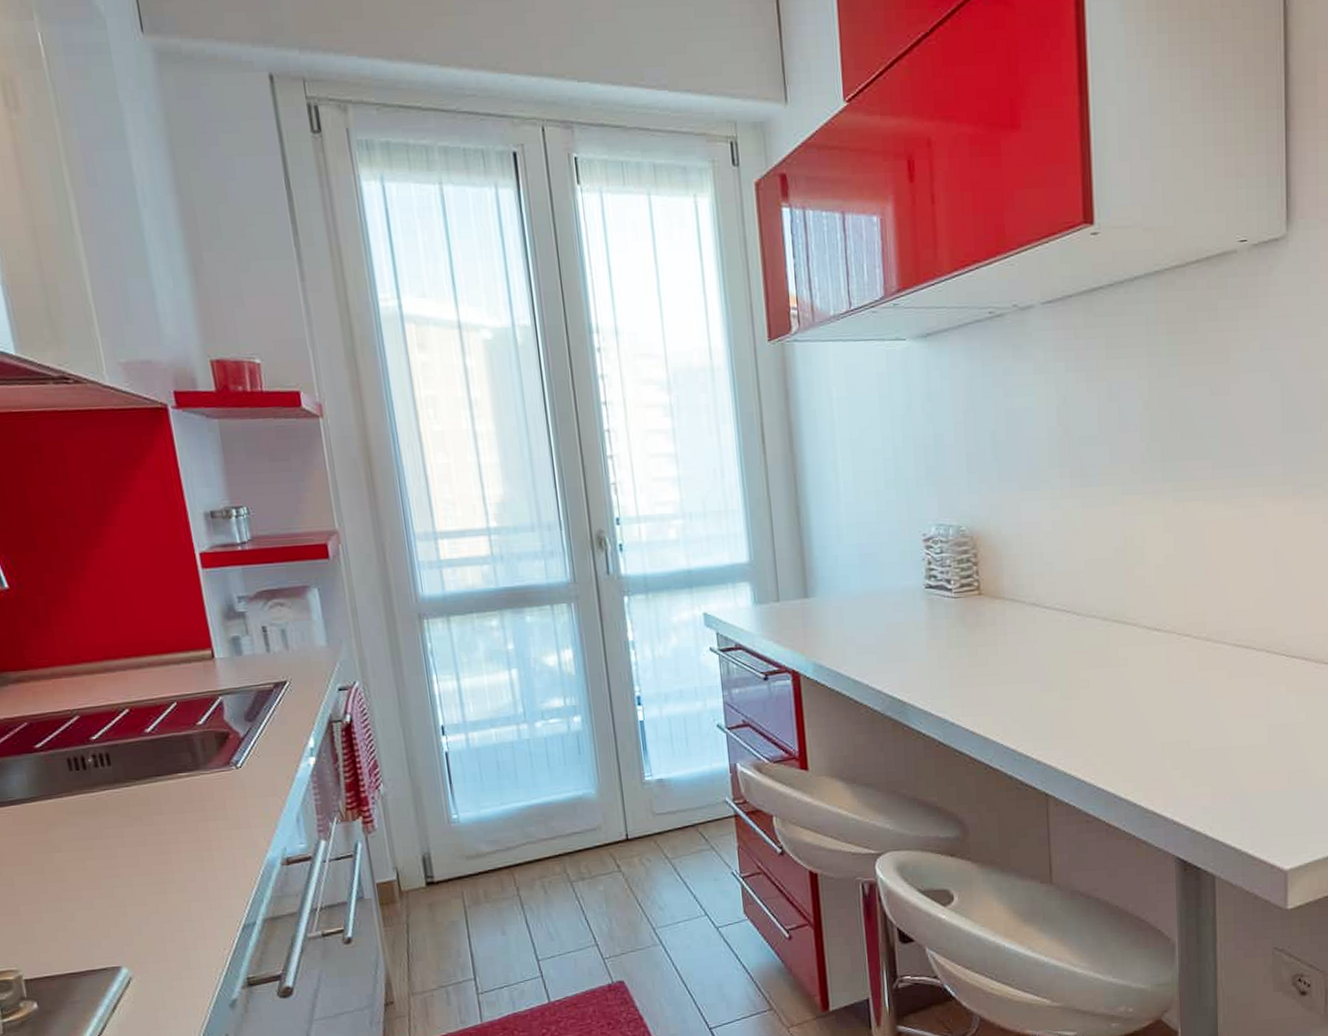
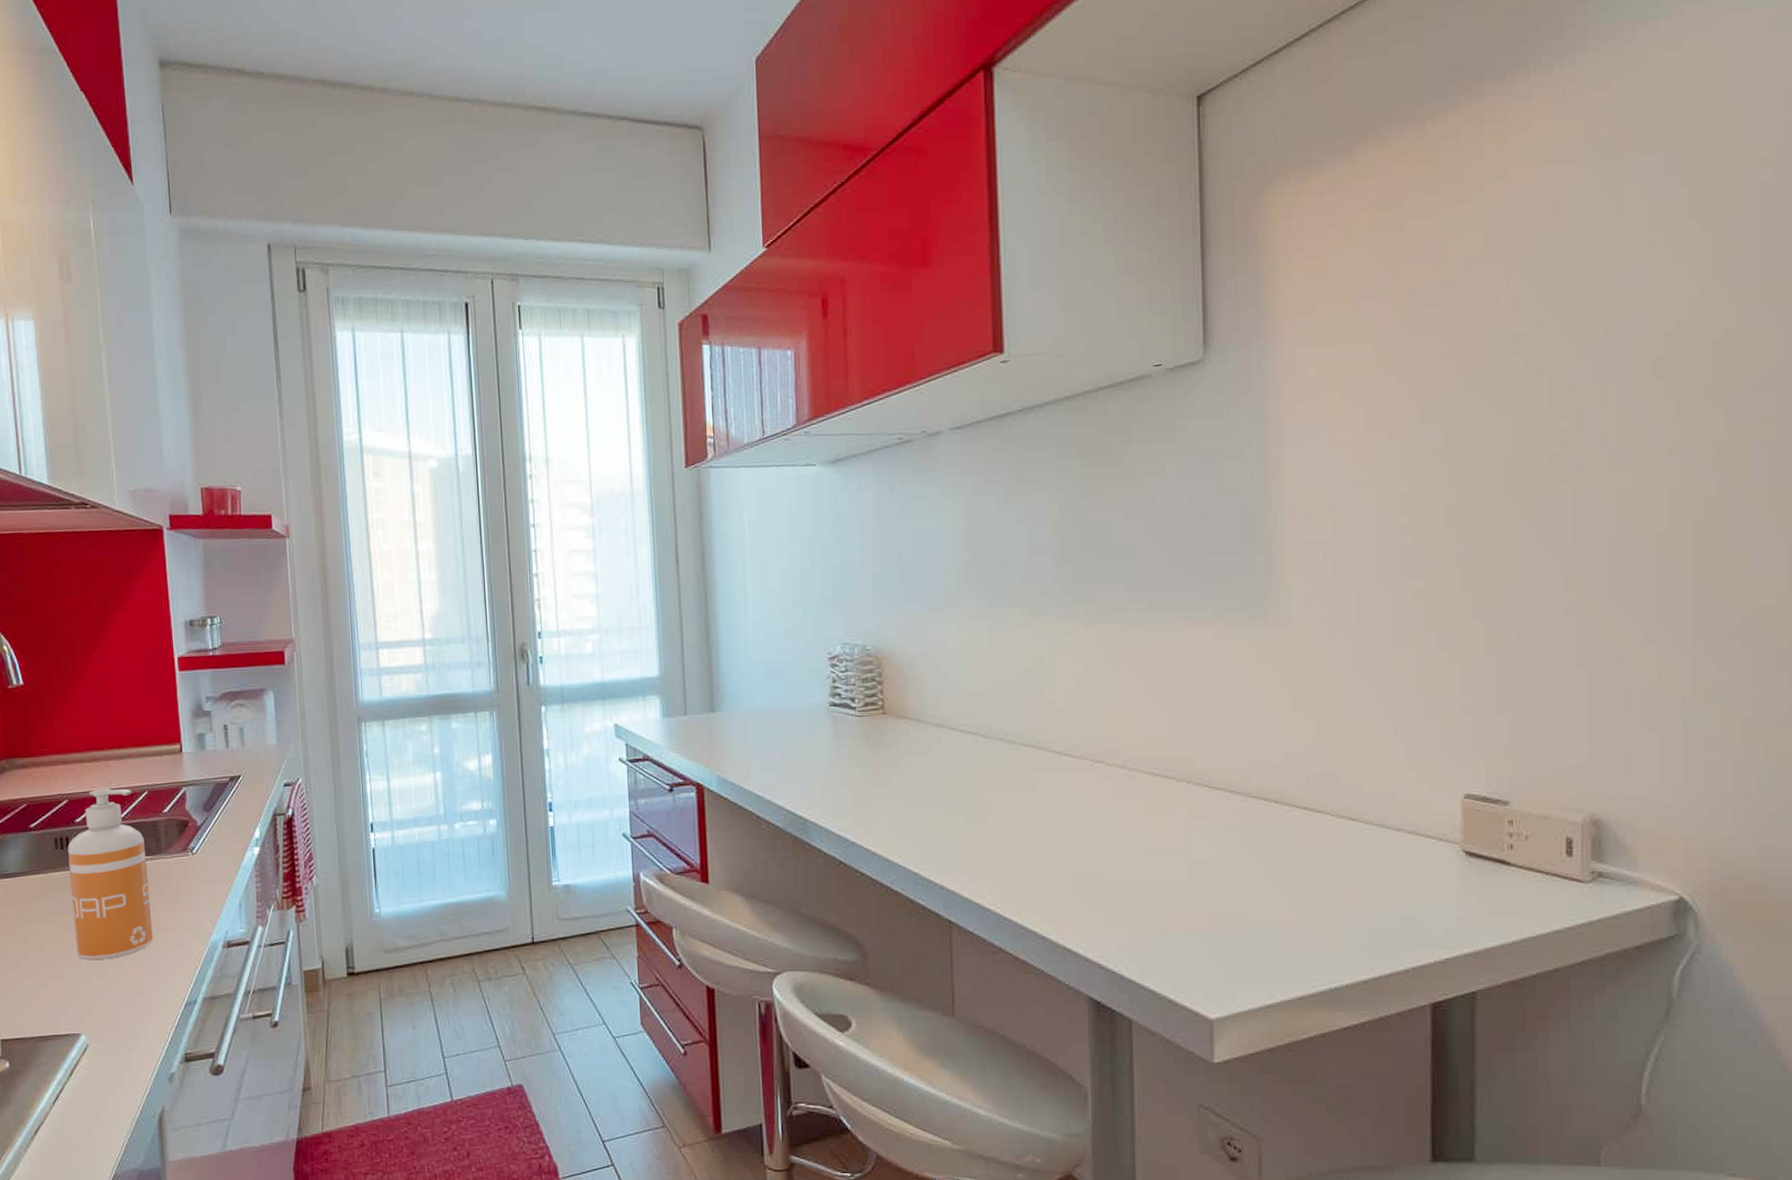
soap dispenser: none [84,700,199,889] -> present [67,787,153,961]

